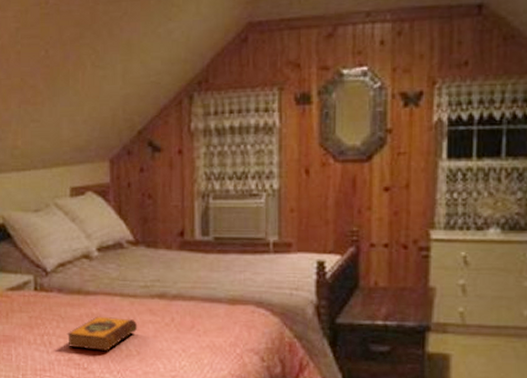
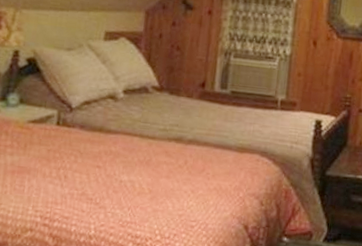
hardback book: present [66,316,138,351] -> none [82,154,153,188]

